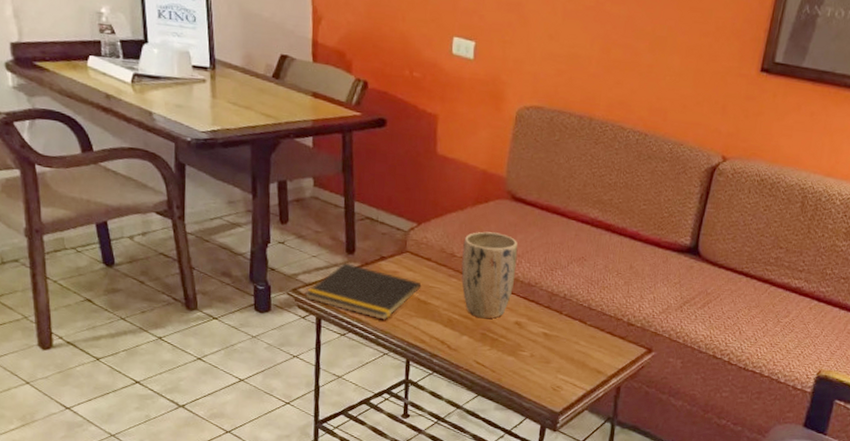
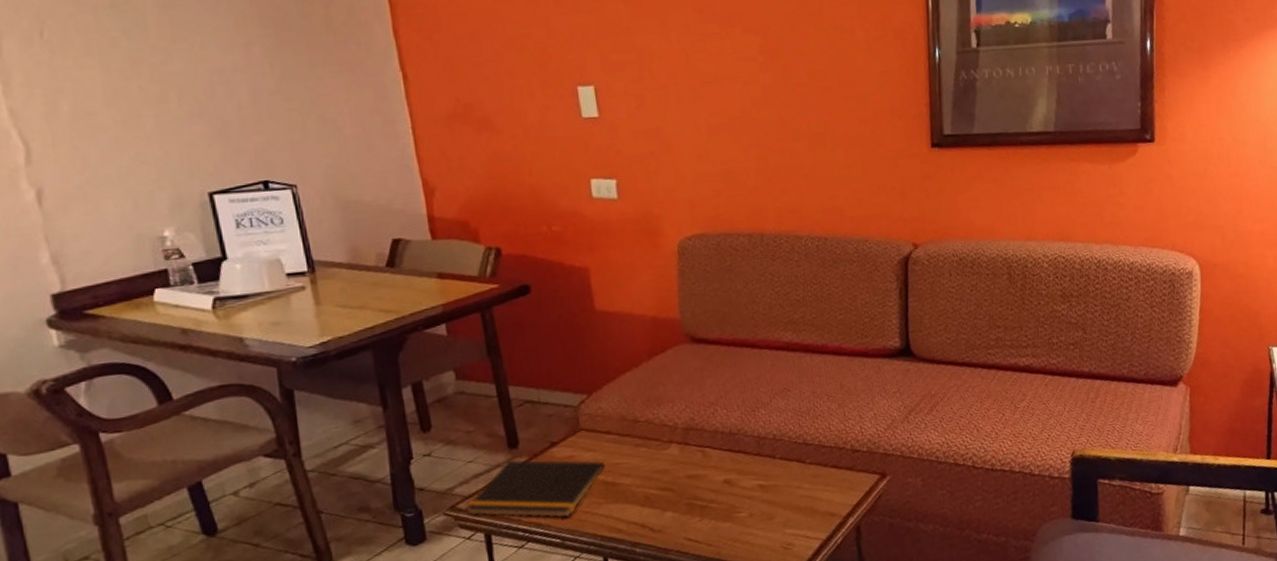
plant pot: present [461,231,518,319] -> none [645,383,714,487]

